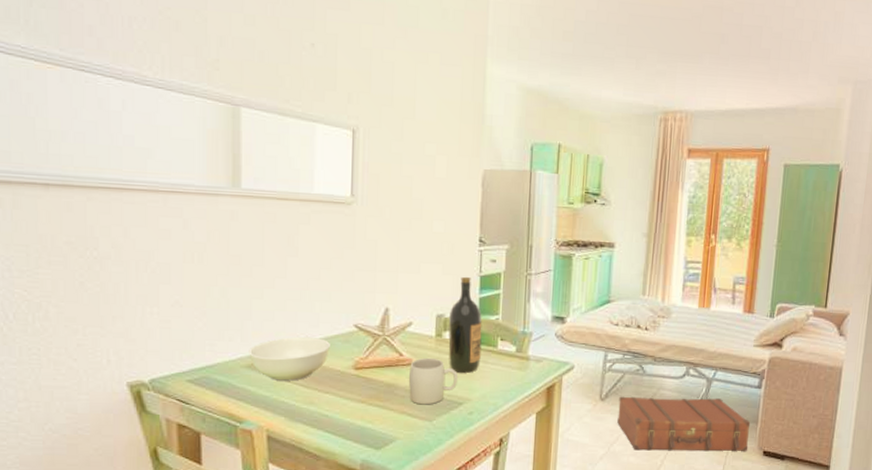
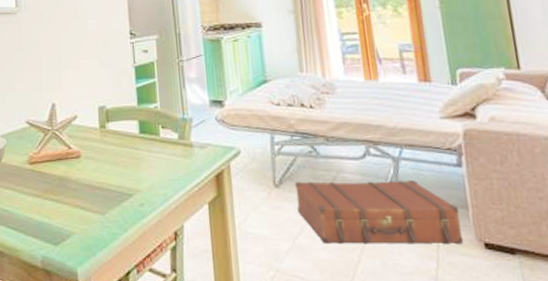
mug: present [408,357,459,405] -> none [78,149,126,198]
wine bottle: present [448,276,483,373] -> none [110,68,145,163]

